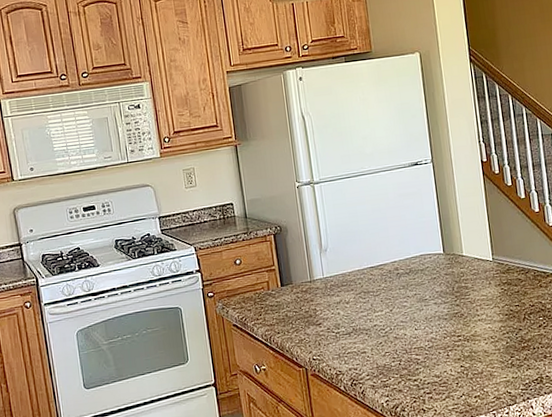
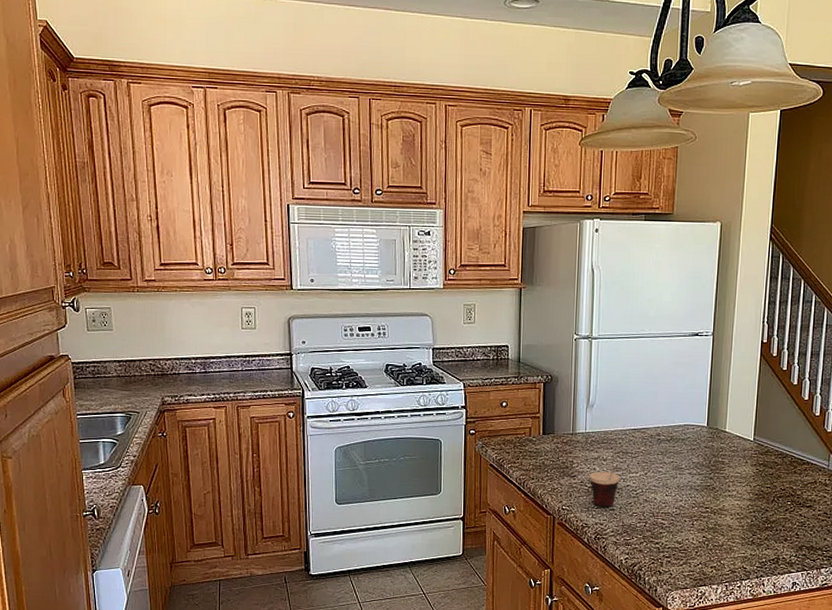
cup: none [334,307,367,351] -> present [589,467,622,507]

